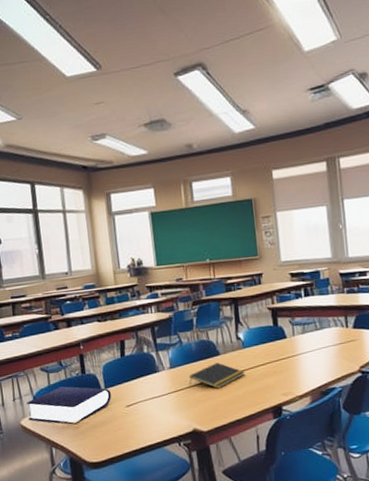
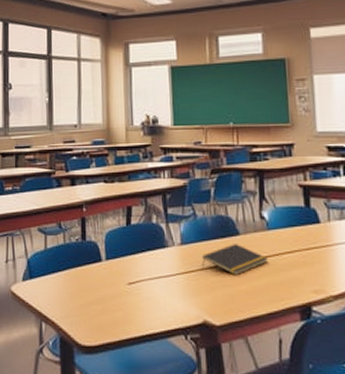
book: present [27,386,111,425] -> none [19,252,112,298]

